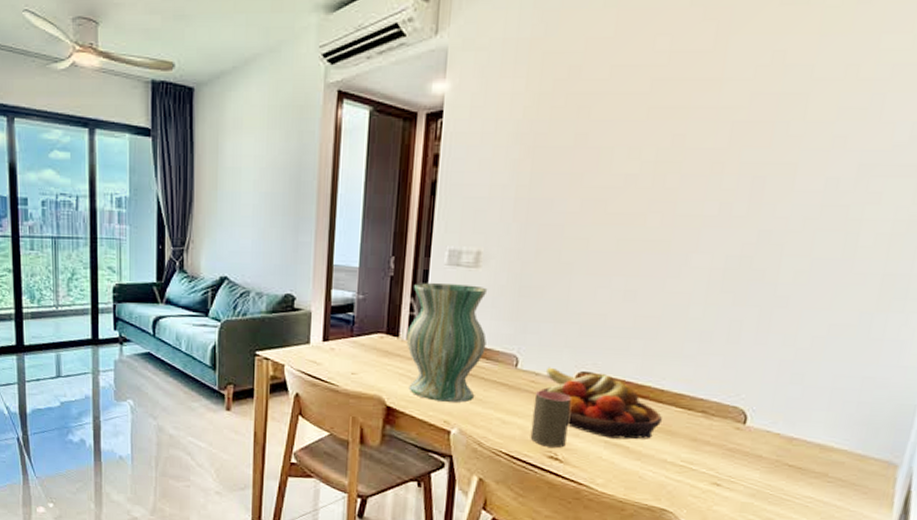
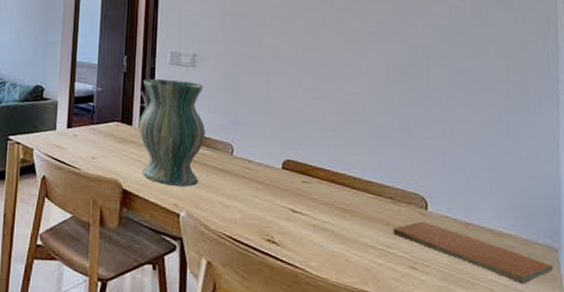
cup: present [530,390,571,448] -> none [249,176,280,231]
fruit bowl: present [540,367,662,440] -> none [254,155,358,224]
book: none [699,436,888,501] -> present [393,221,554,285]

